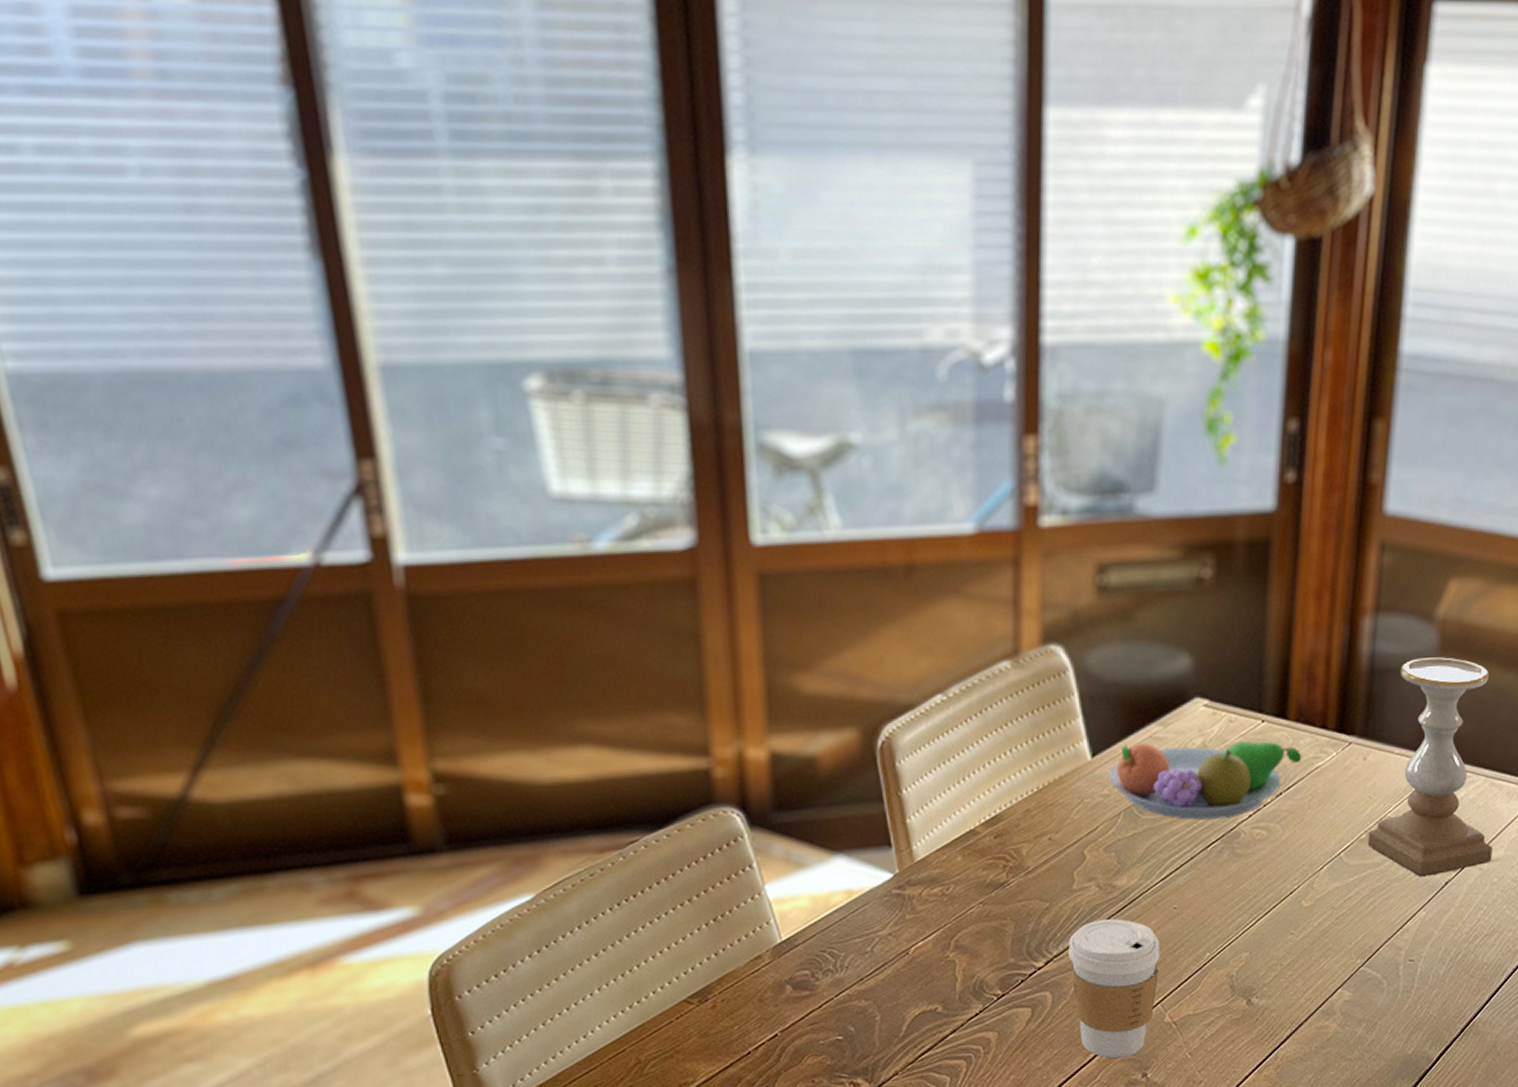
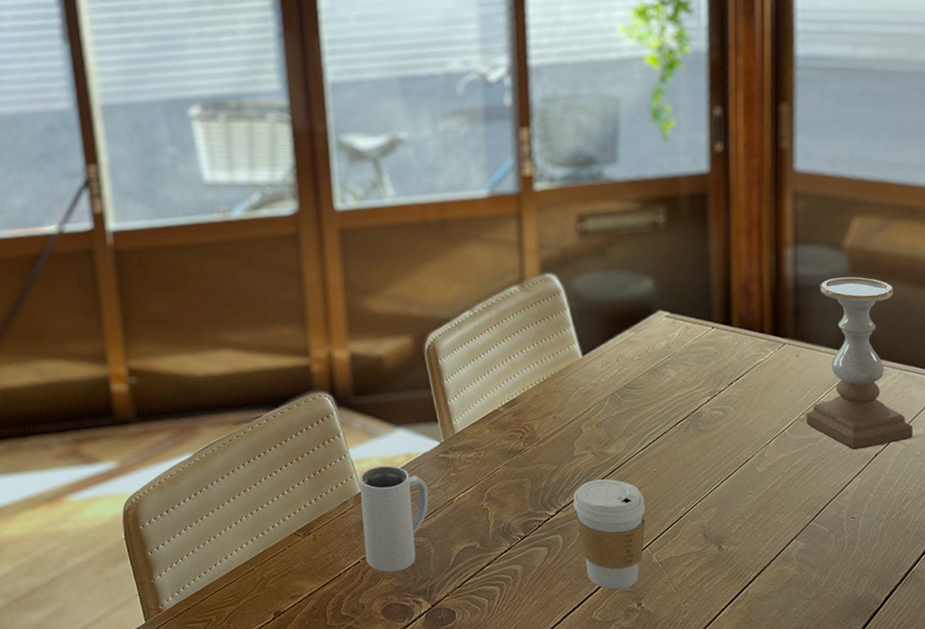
mug: none [779,905,875,1047] -> present [359,465,429,572]
fruit bowl: present [1109,741,1302,820] -> none [596,343,747,403]

